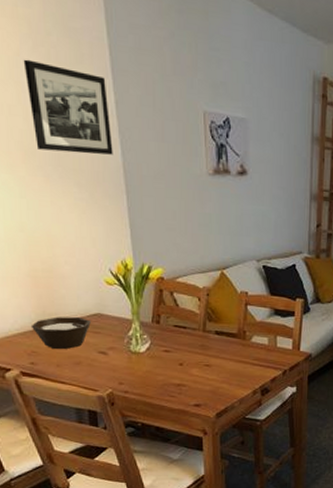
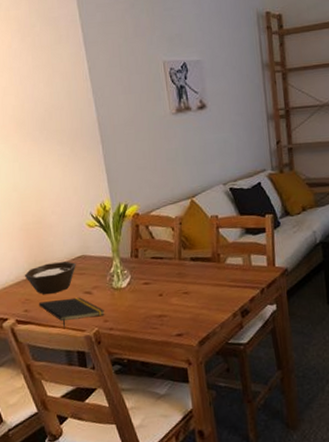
picture frame: present [23,59,113,155] -> none [14,48,89,119]
notepad: none [46,356,120,387] -> present [38,297,105,329]

